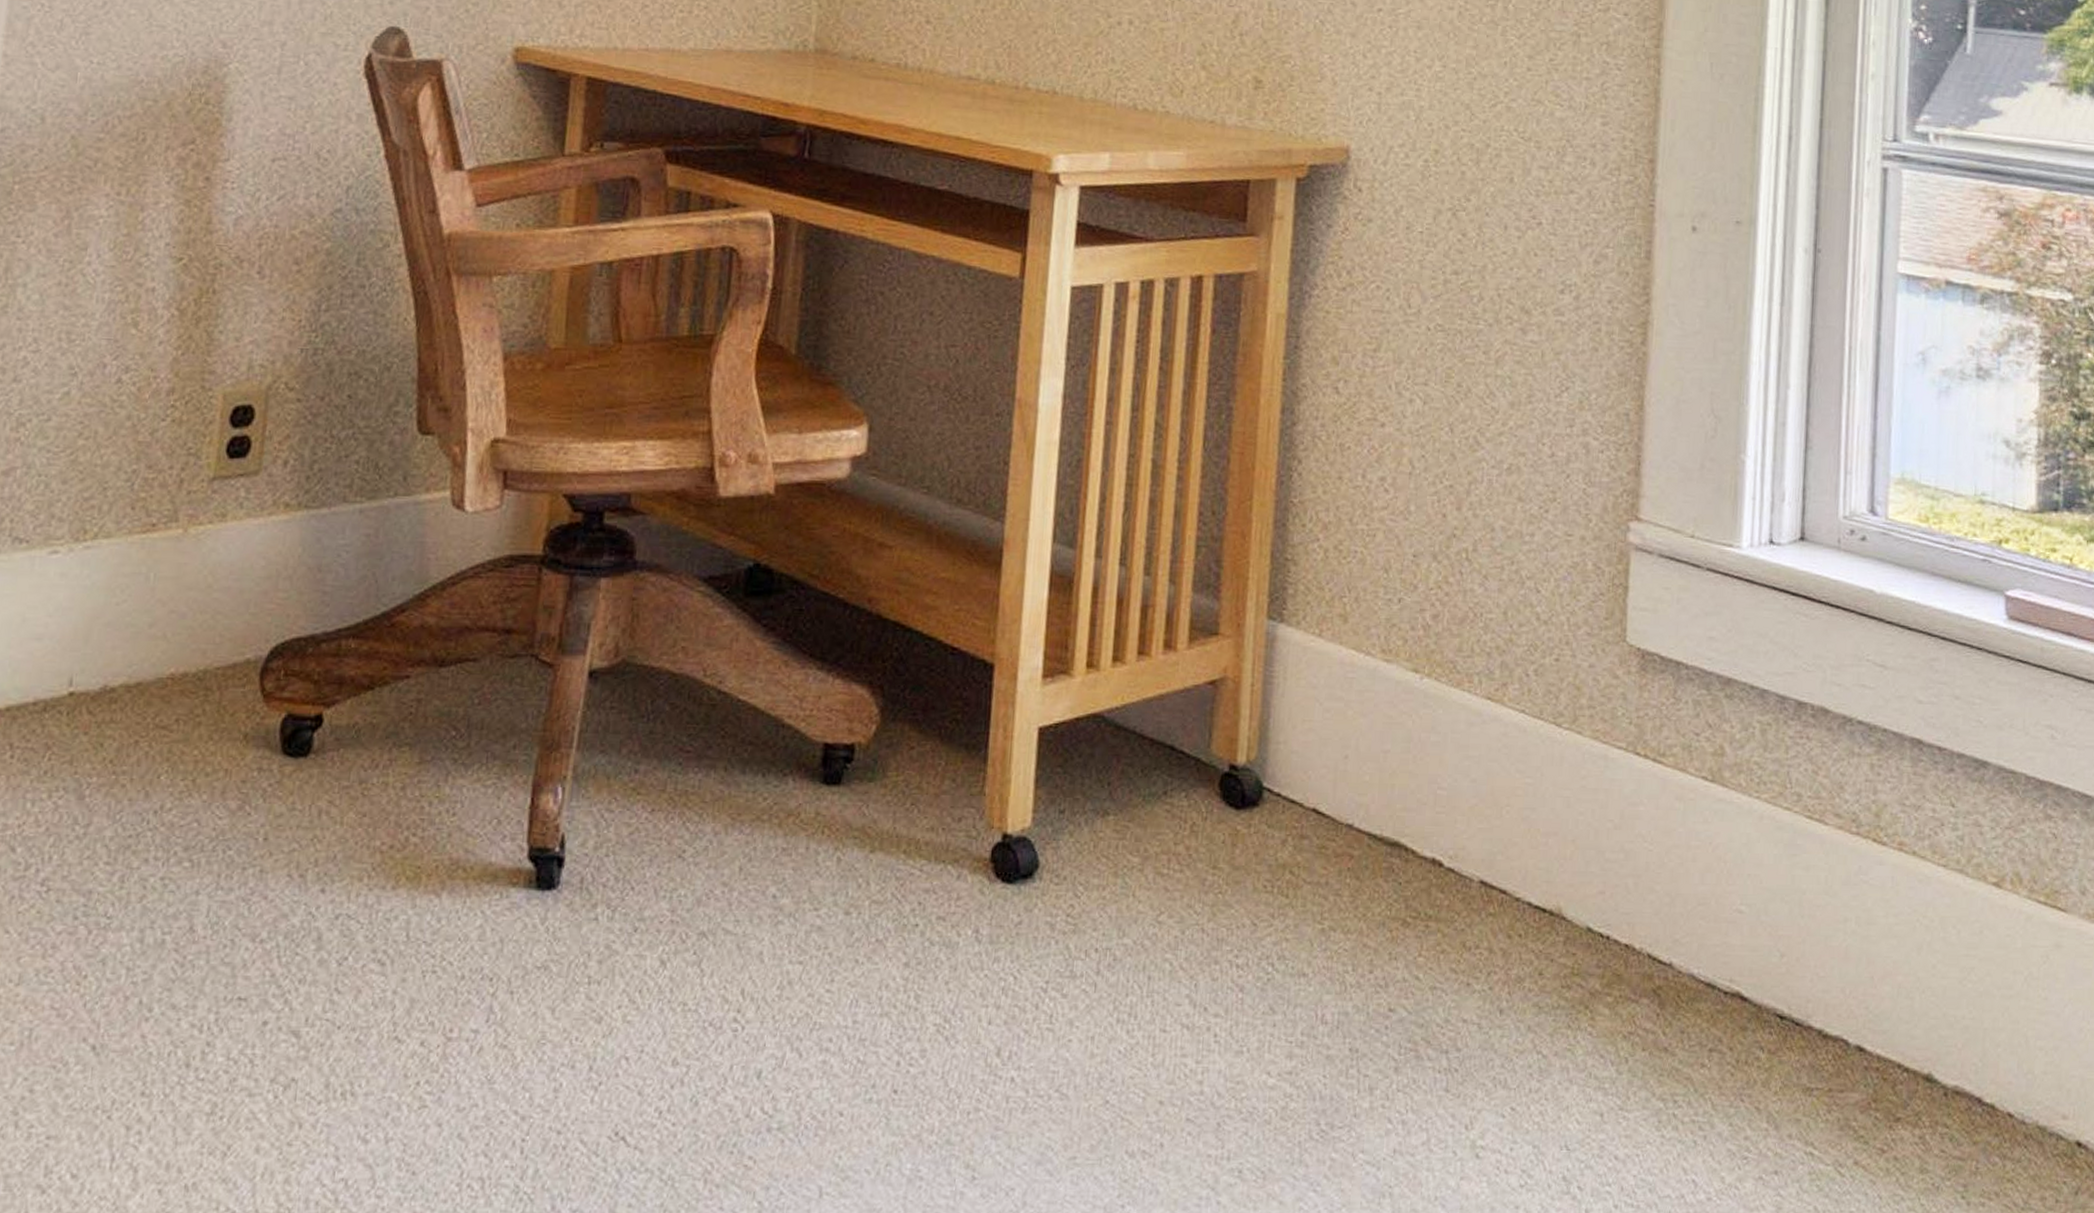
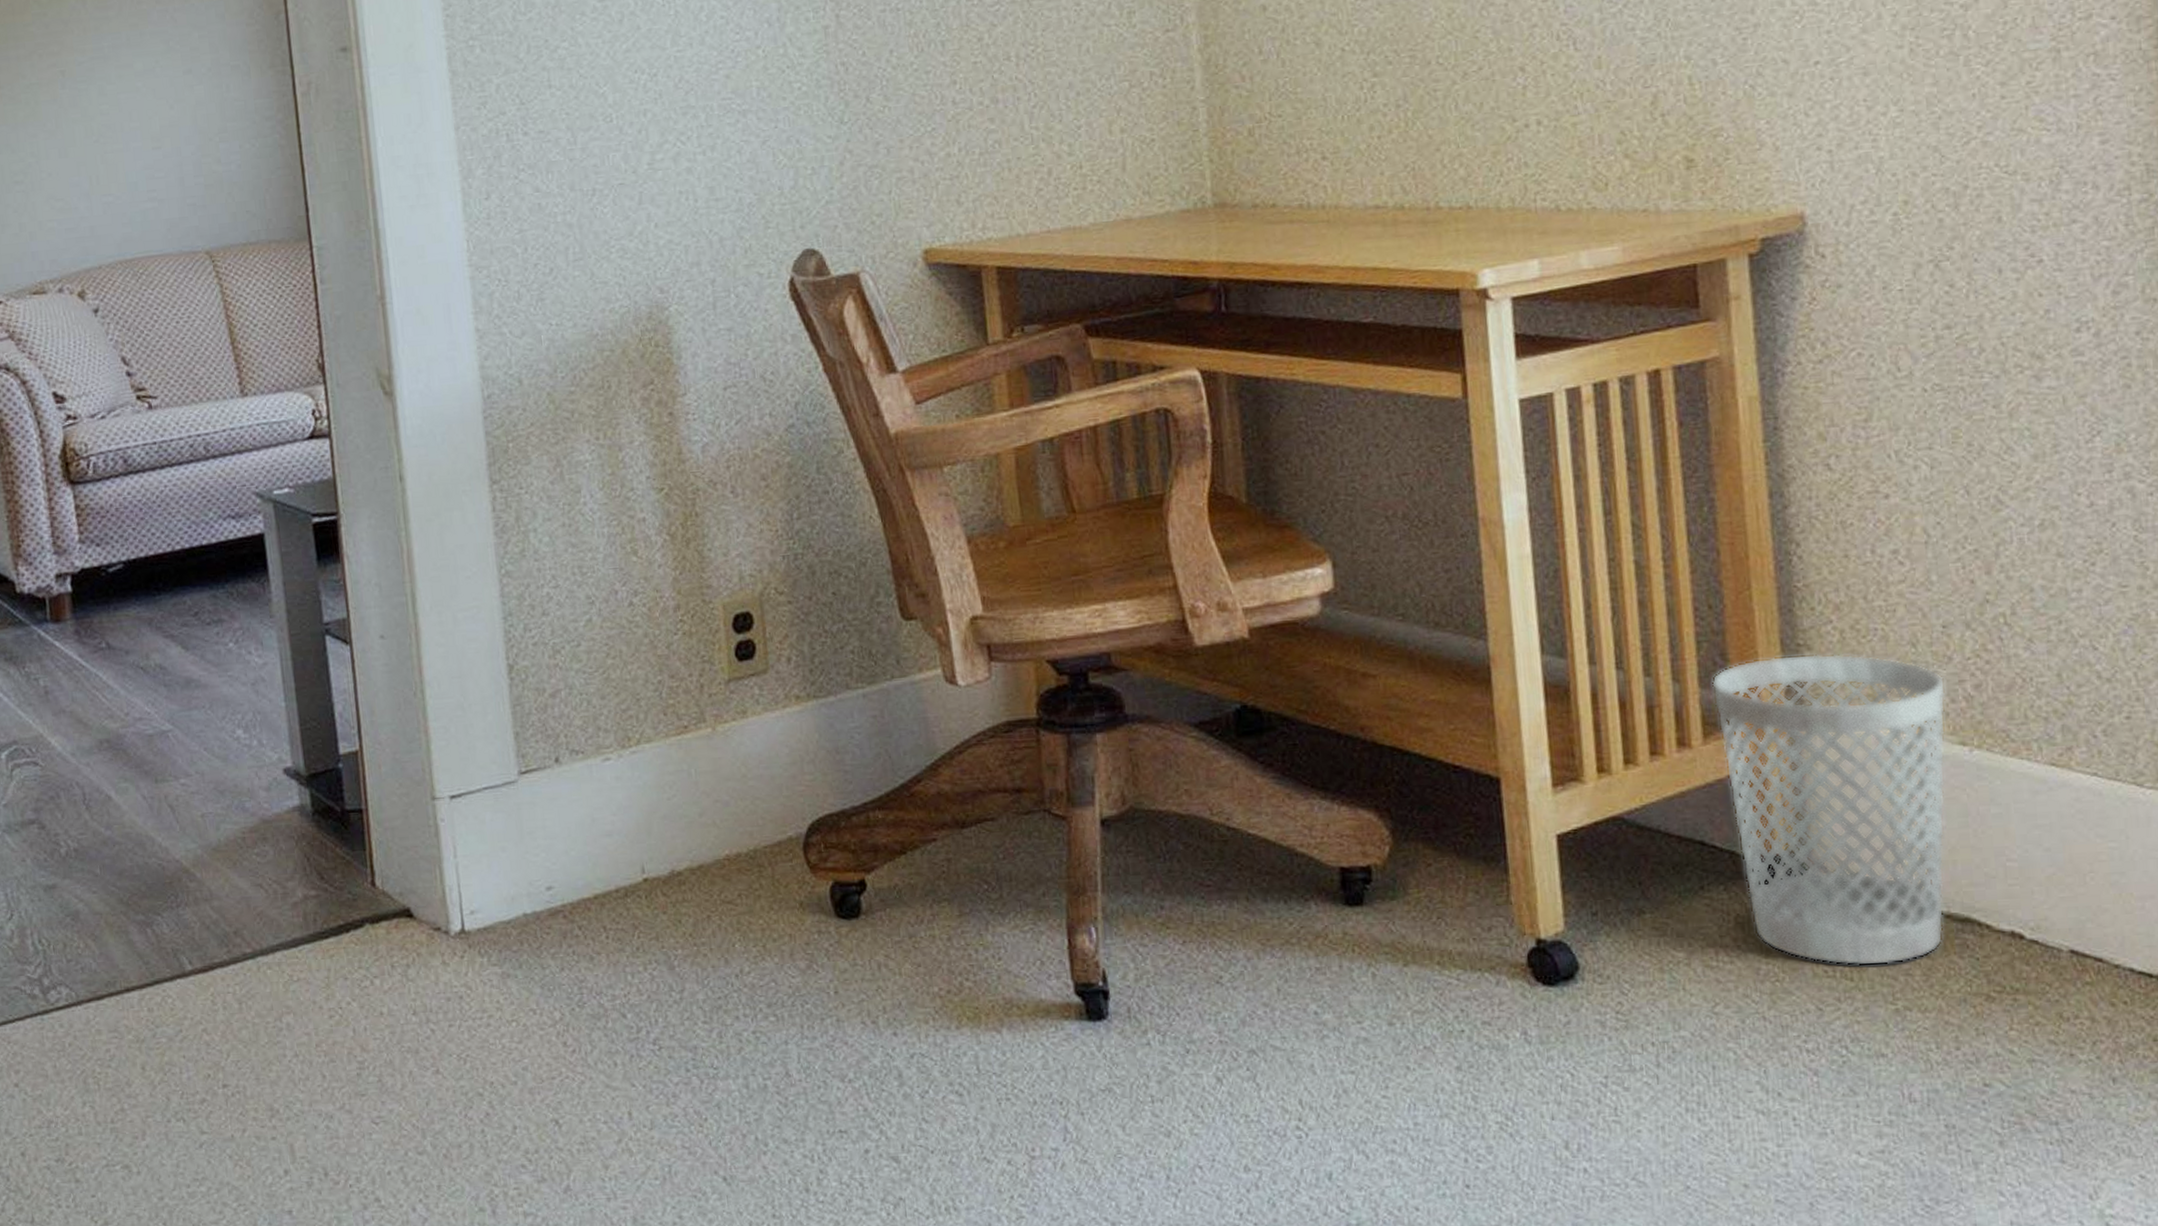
wastebasket: none [1203,568,1409,884] -> present [1711,653,1946,967]

